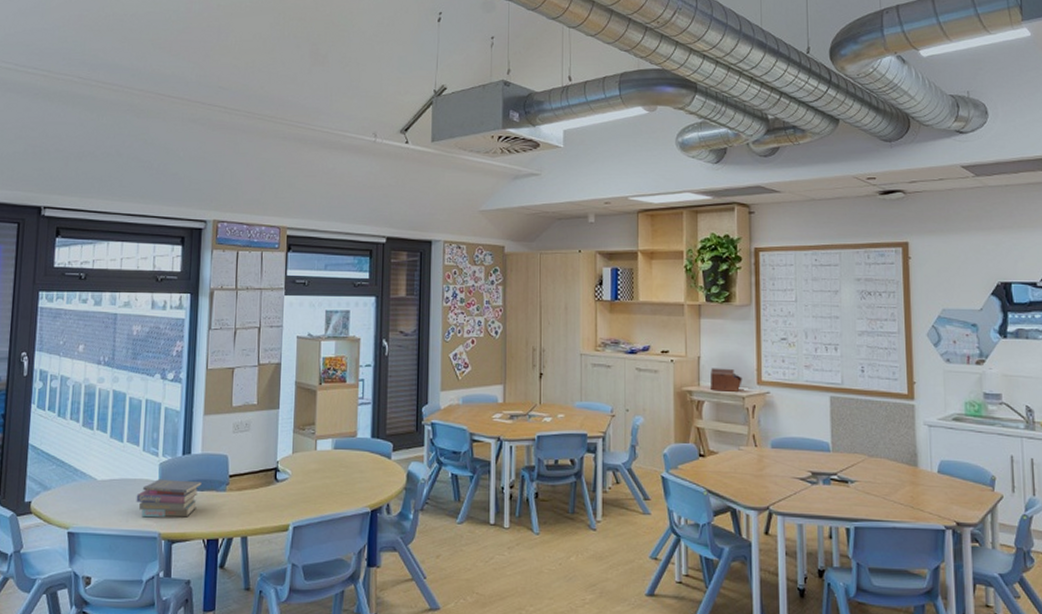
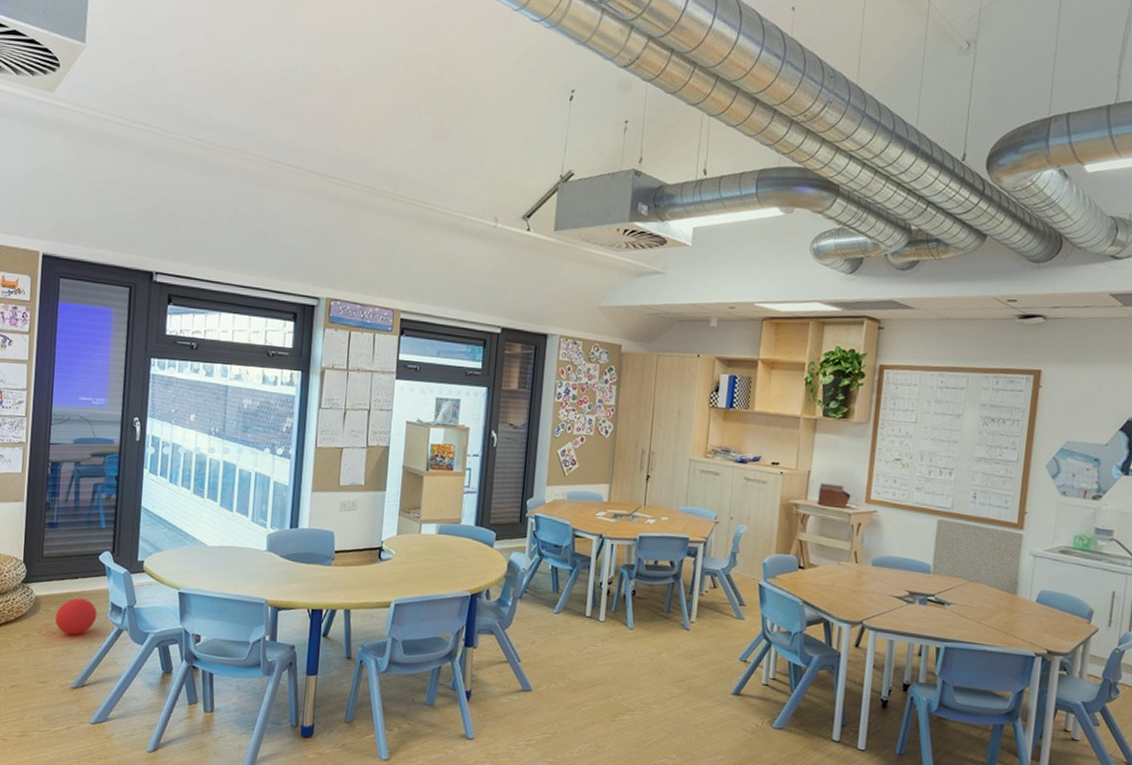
books: present [136,479,202,518] -> none [244,549,308,588]

